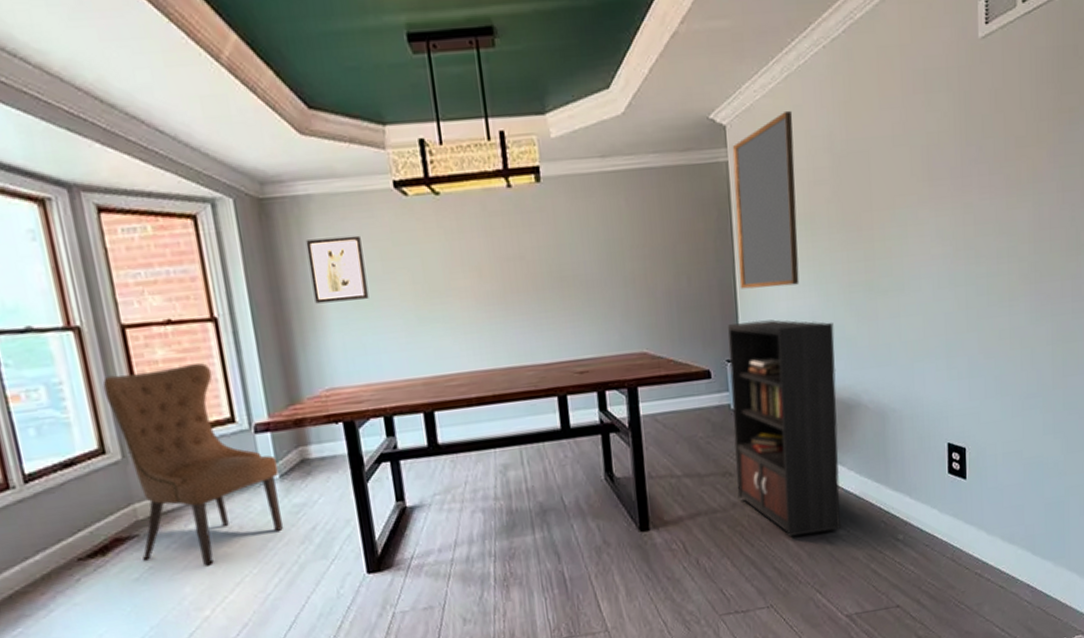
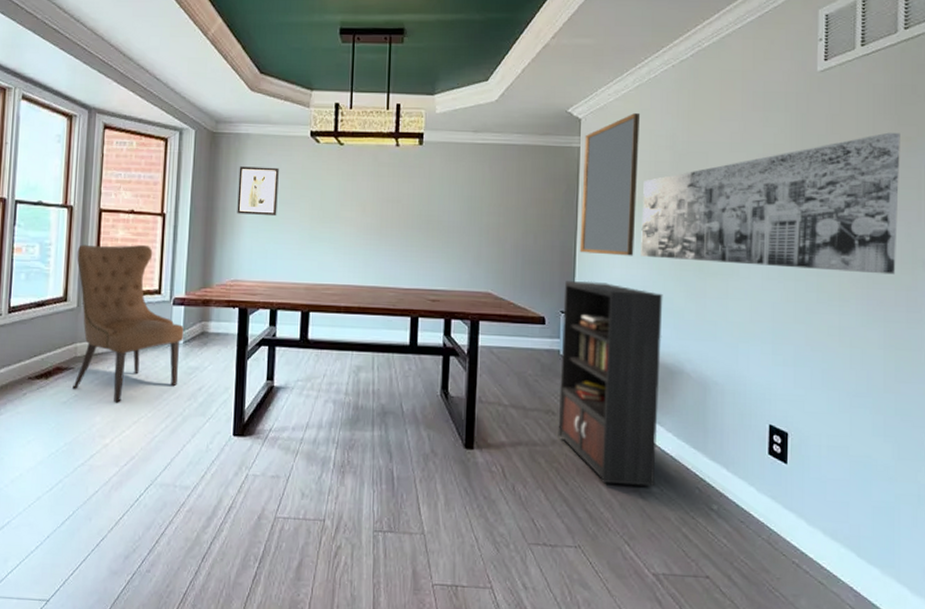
wall art: none [802,103,1064,284] -> present [641,132,900,275]

